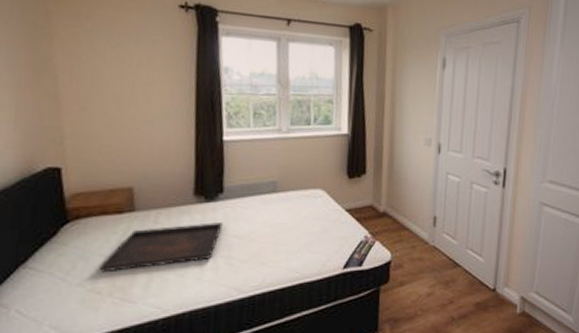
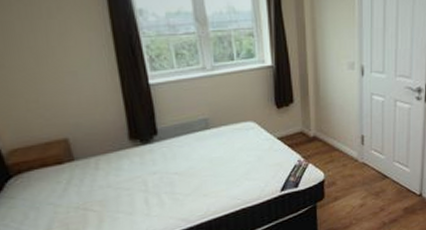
serving tray: present [99,222,223,273] -> none [50,162,162,219]

